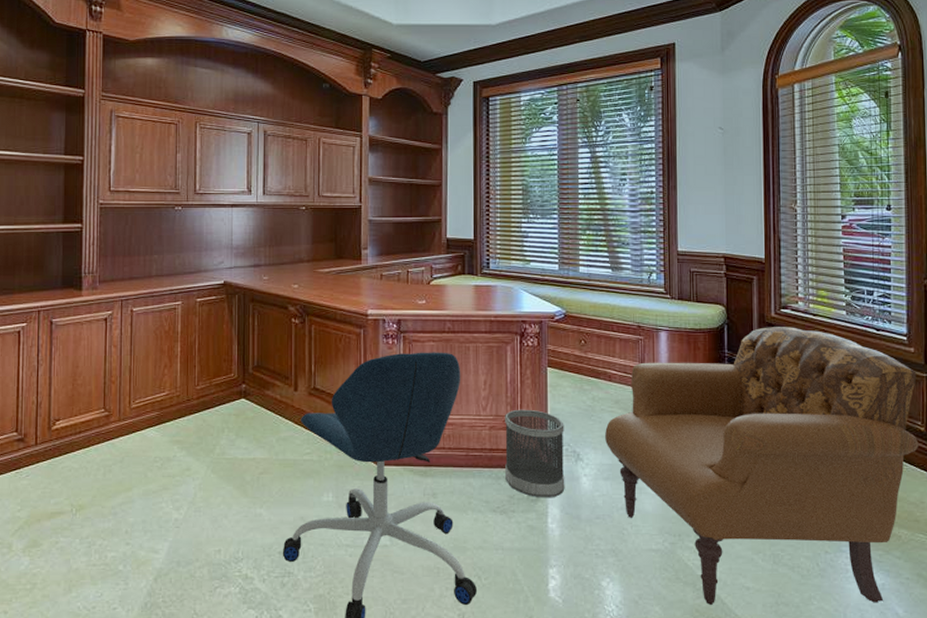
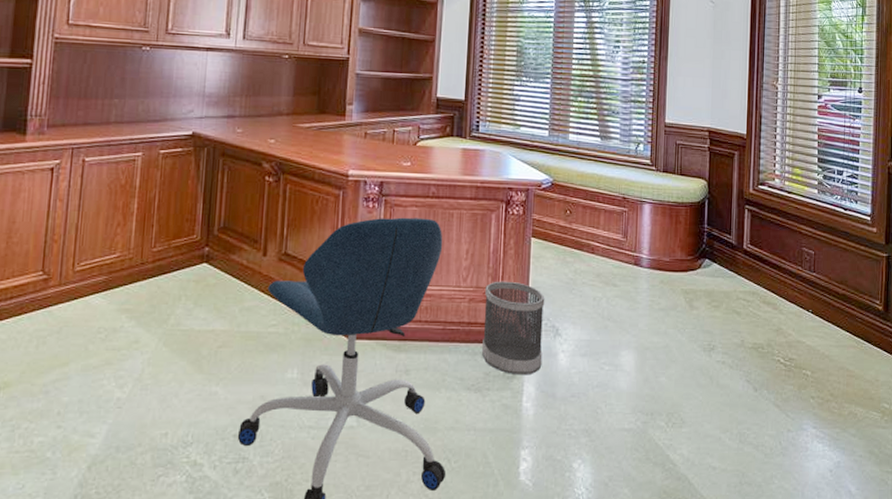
armchair: present [605,327,919,605] -> none [585,203,878,486]

